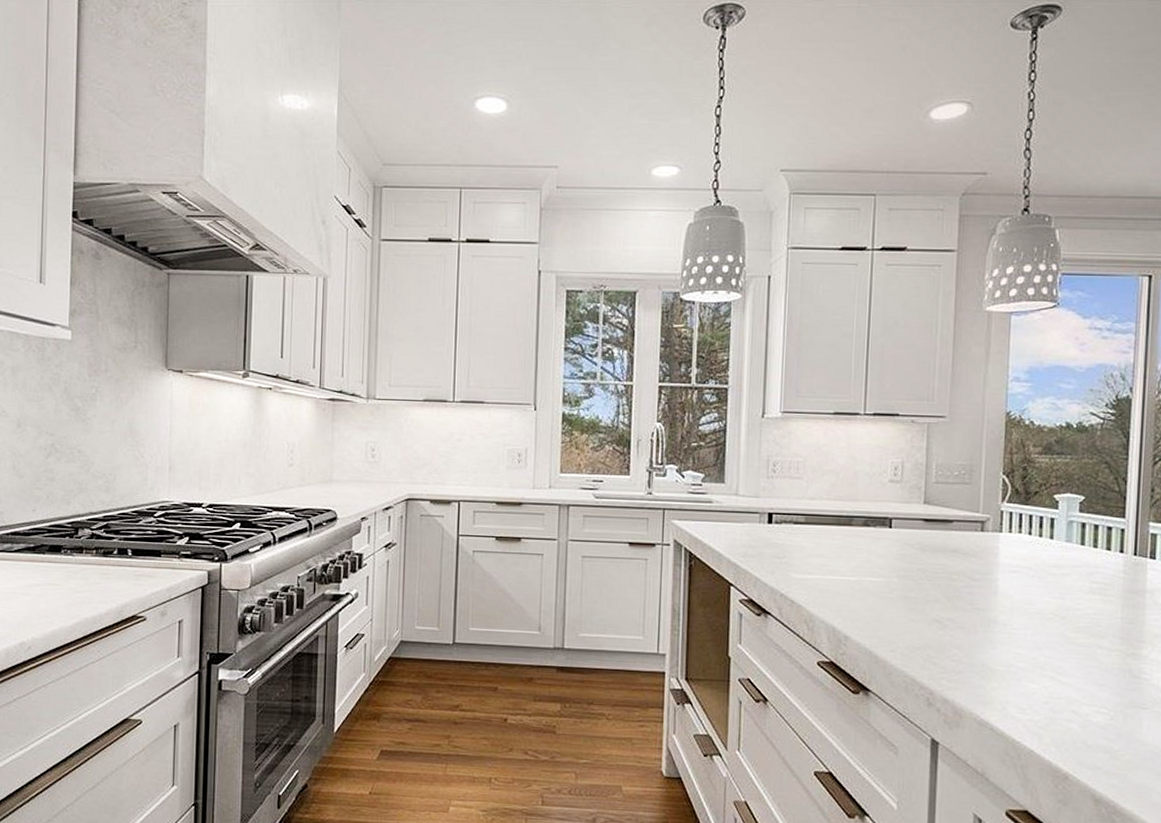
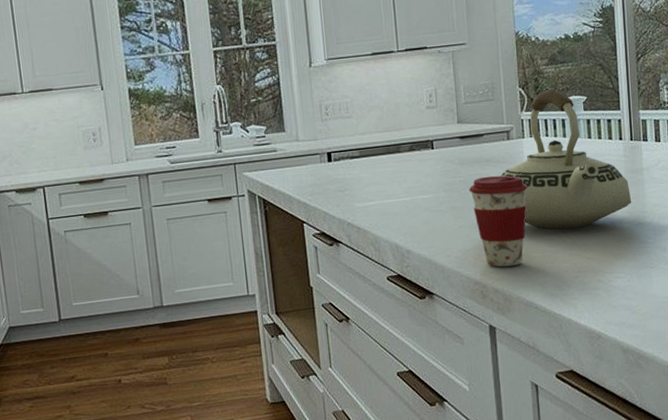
coffee cup: none [927,568,999,676] -> present [469,175,528,267]
teakettle: none [967,483,1127,646] -> present [500,90,632,229]

